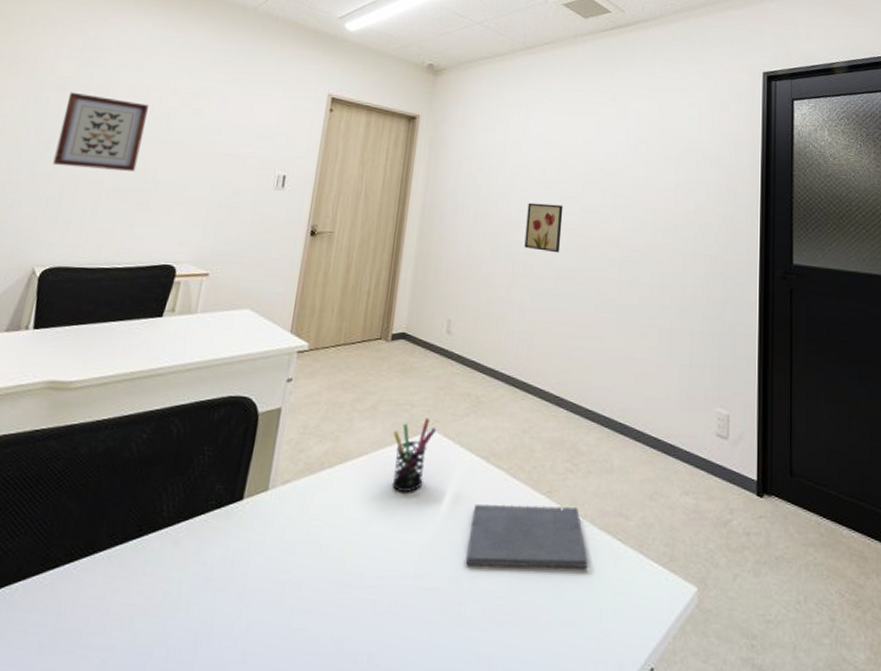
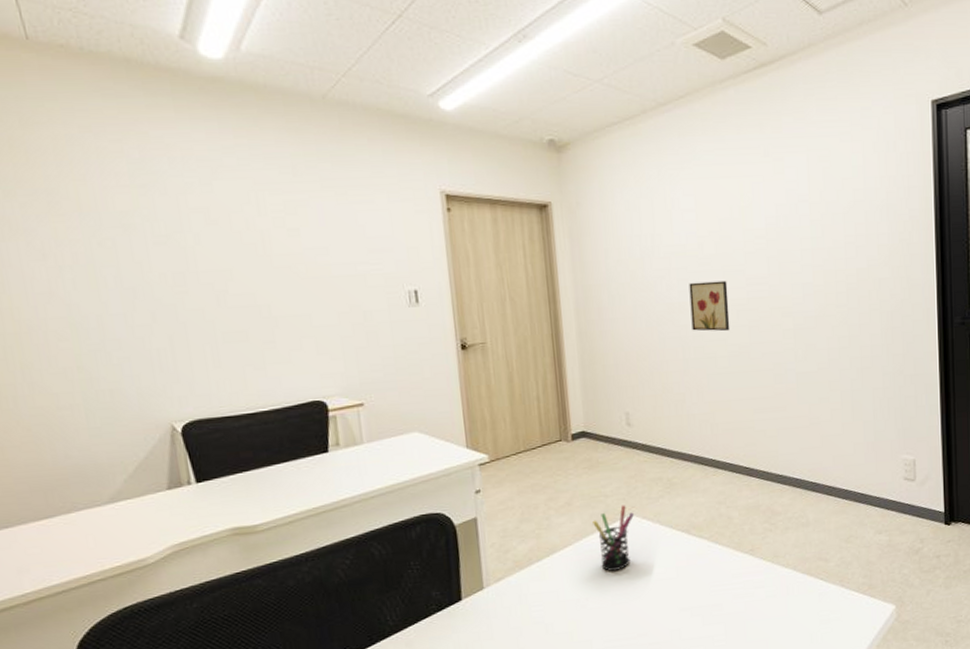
wall art: present [53,91,149,171] -> none [137,227,246,314]
notepad: present [466,503,588,569] -> none [682,559,795,621]

